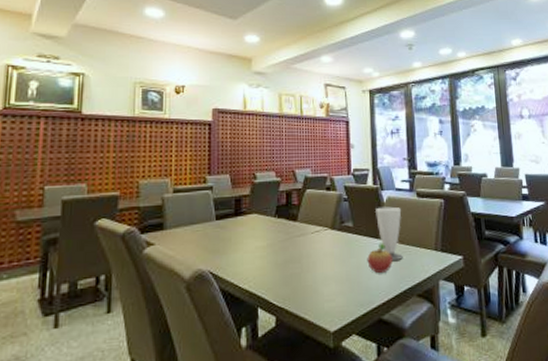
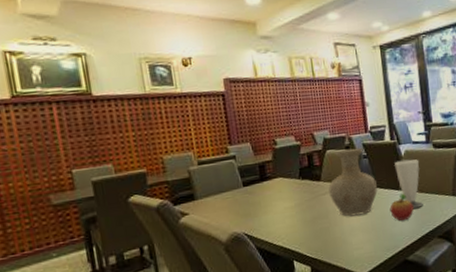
vase: none [304,189,355,263] -> present [328,147,378,217]

